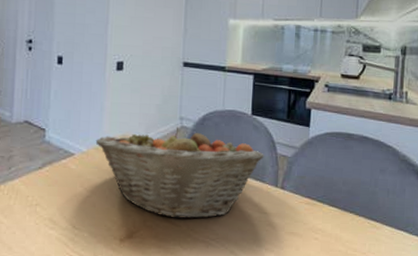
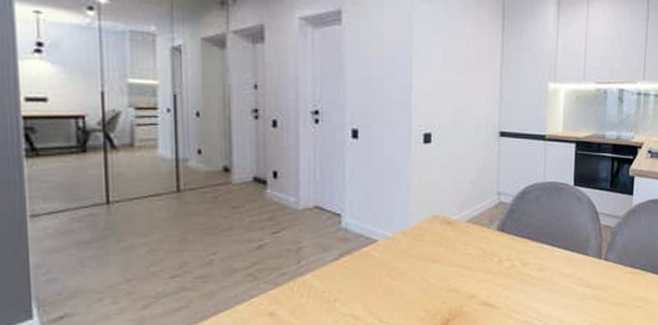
fruit basket: present [95,126,264,219] -> none [402,202,587,302]

